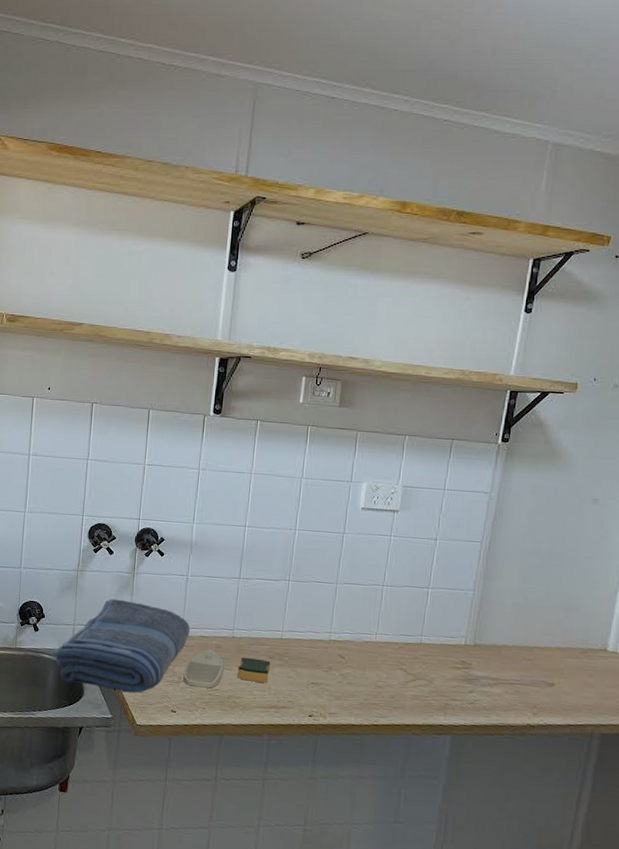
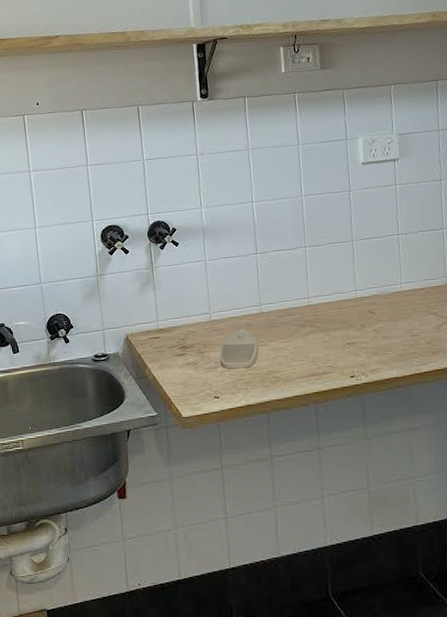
towel: present [53,598,191,693] -> none [87,296,219,388]
sponge: present [237,657,271,683] -> none [272,329,304,354]

